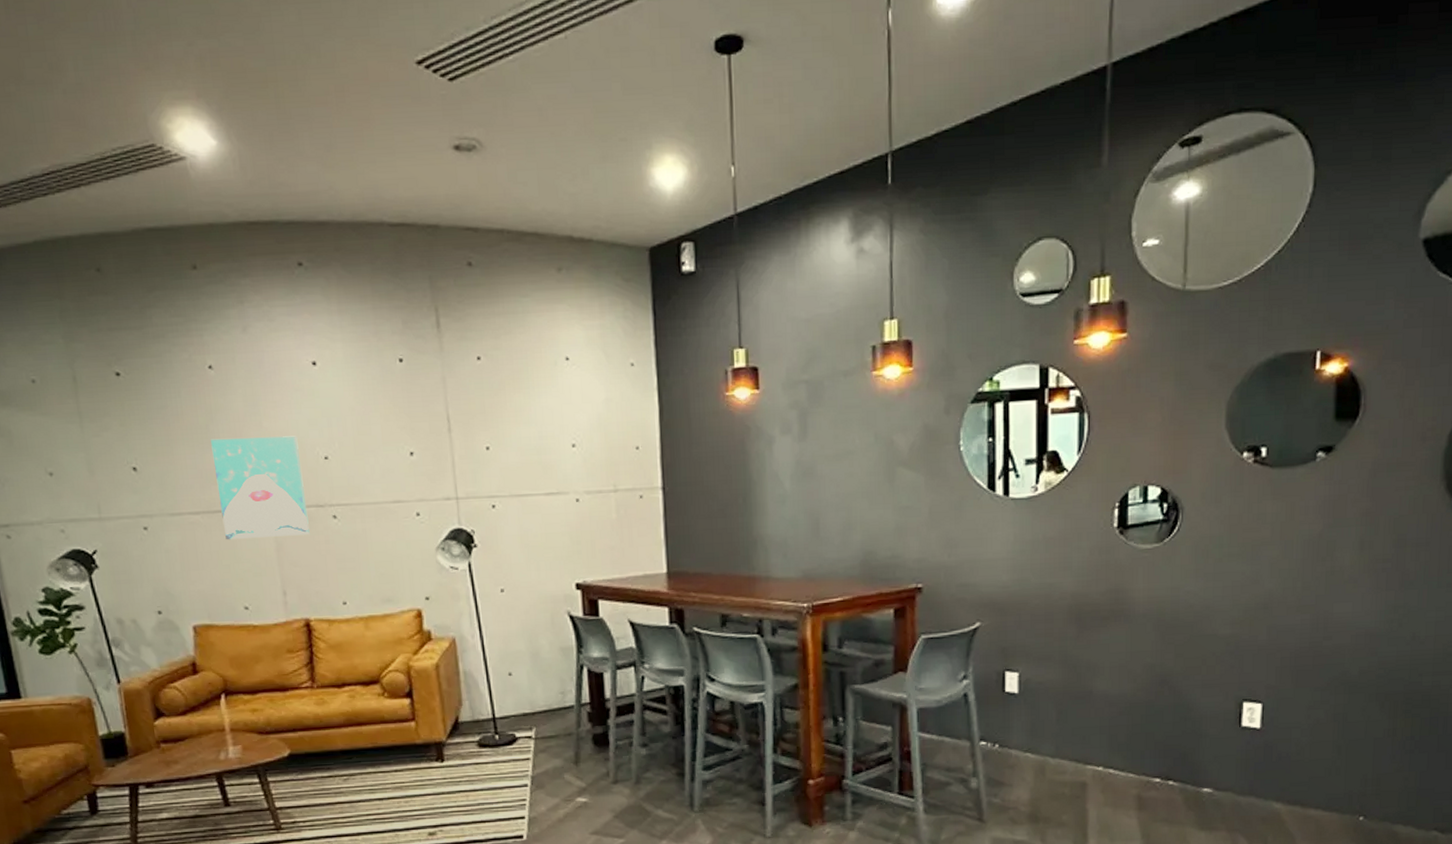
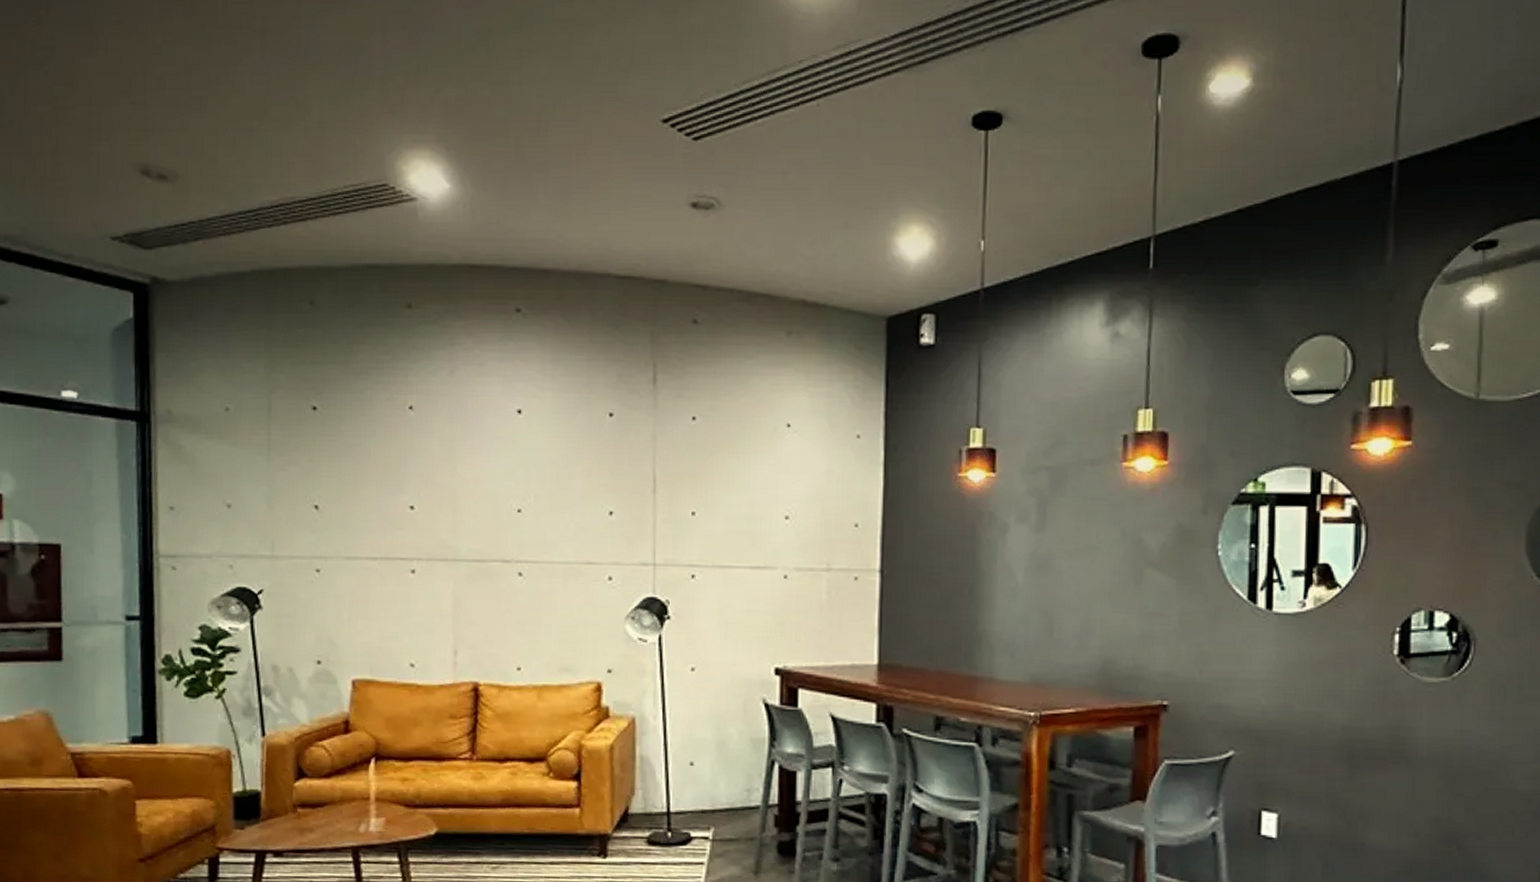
wall art: present [211,436,310,540] -> none [400,482,492,591]

